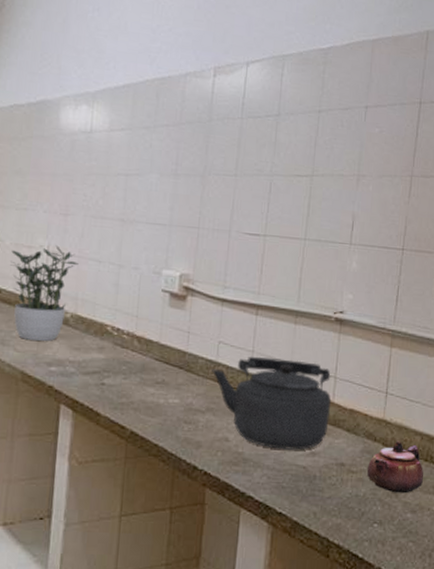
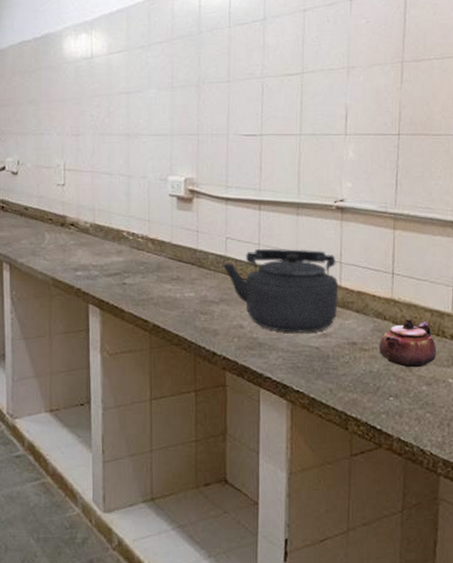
potted plant: present [10,245,79,341] -> none [33,163,92,249]

